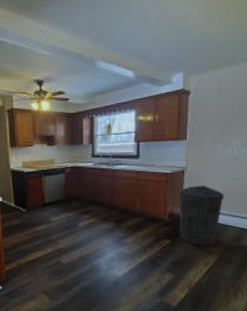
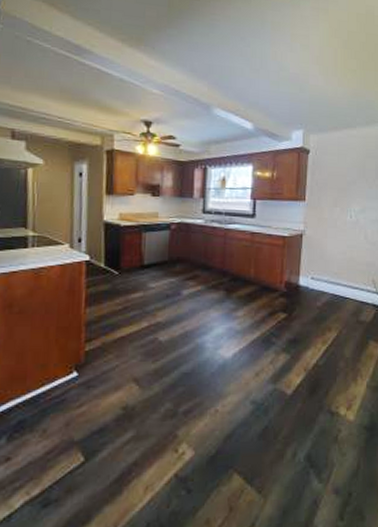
trash can: present [178,185,224,246] -> none [296,251,343,321]

